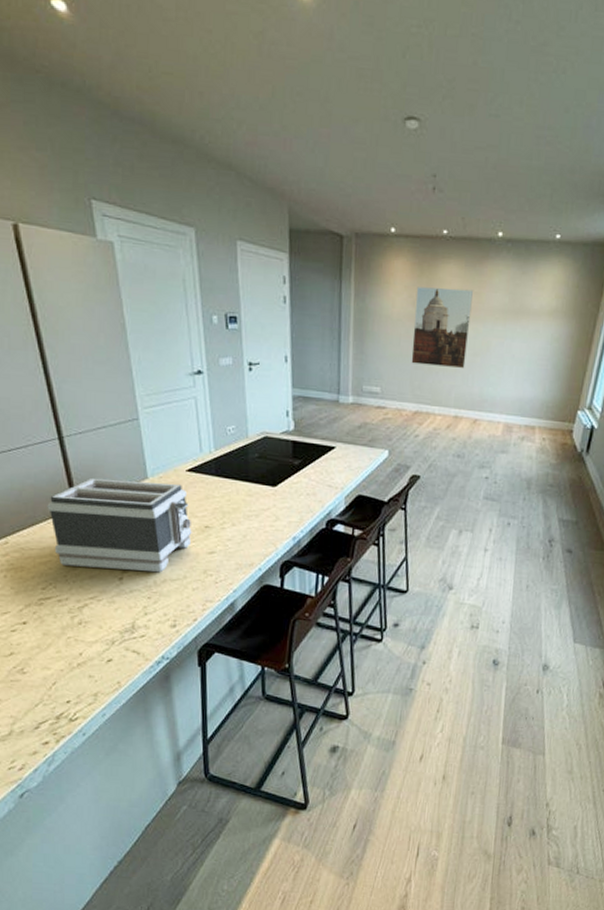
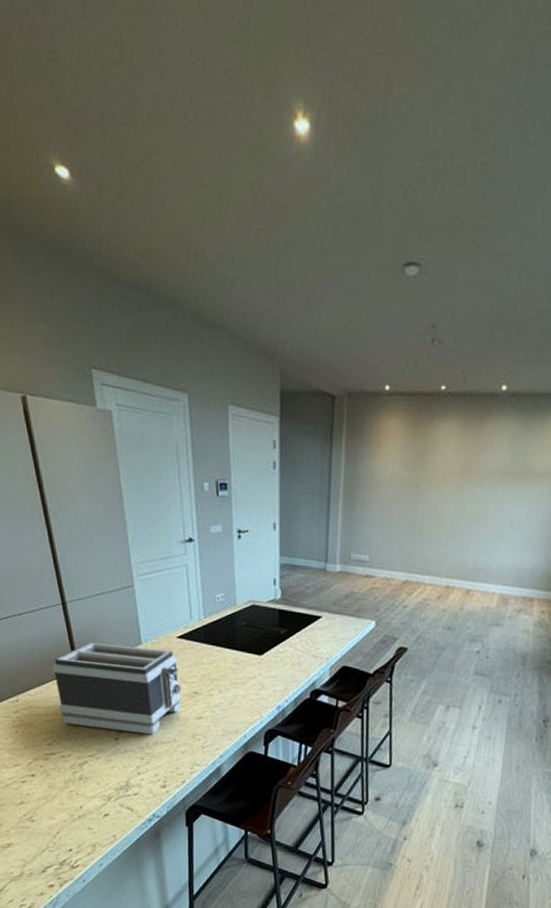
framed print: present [411,287,473,369] -> none [402,448,471,536]

